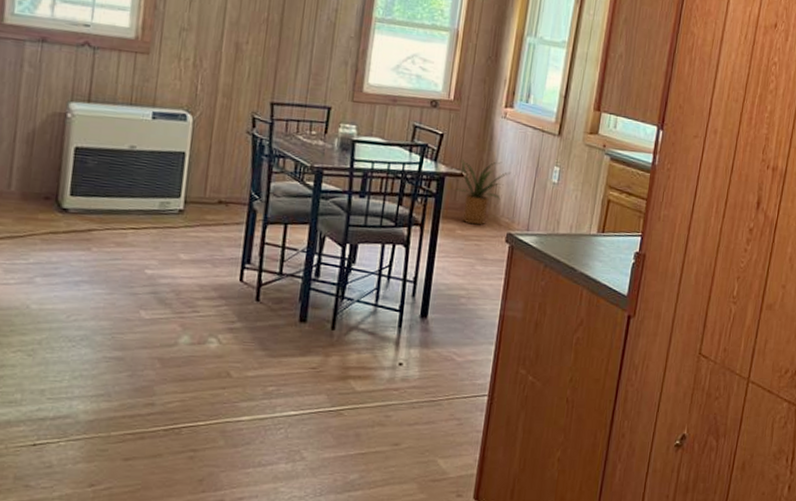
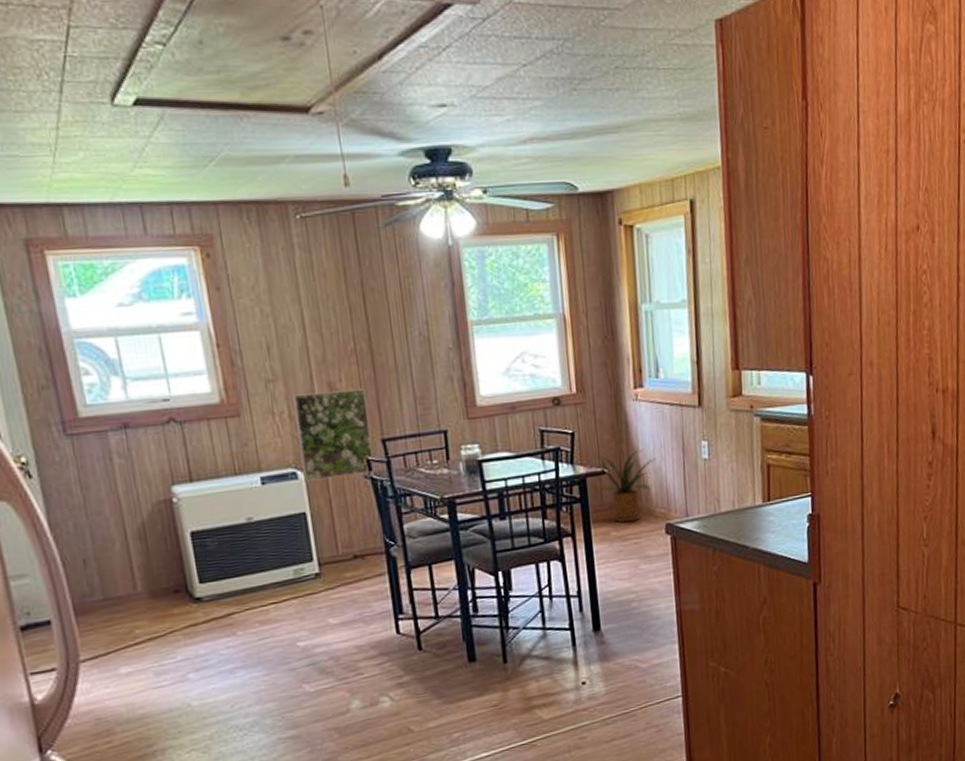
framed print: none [192,46,267,130] -> present [293,389,375,482]

